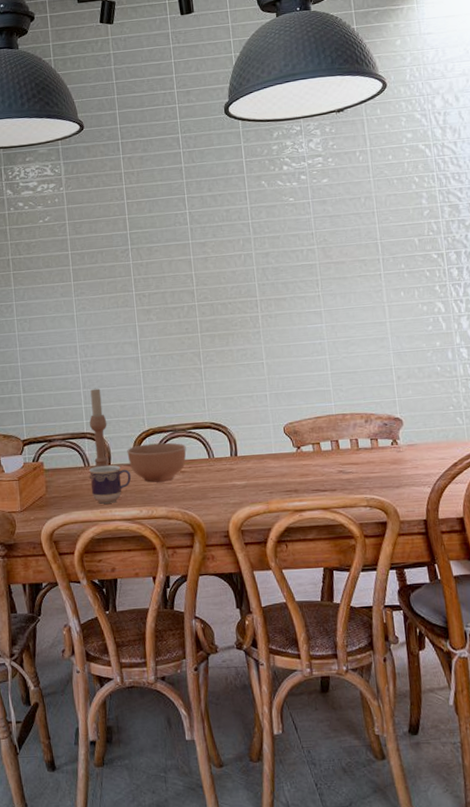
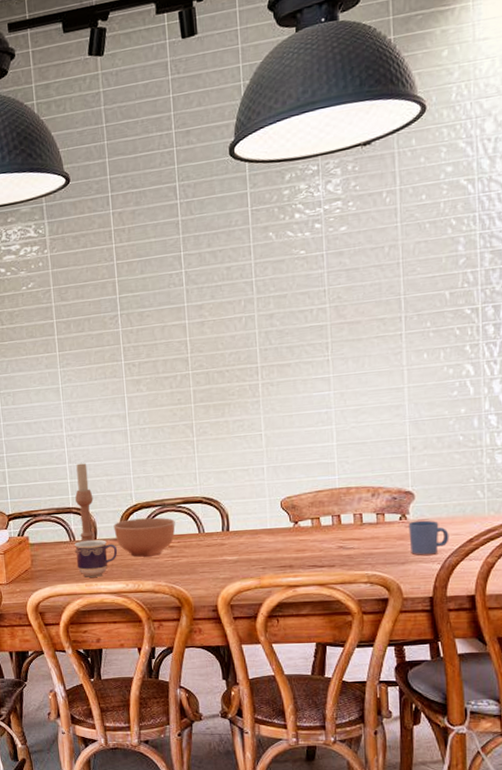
mug: none [399,445,437,480] -> present [408,520,449,556]

